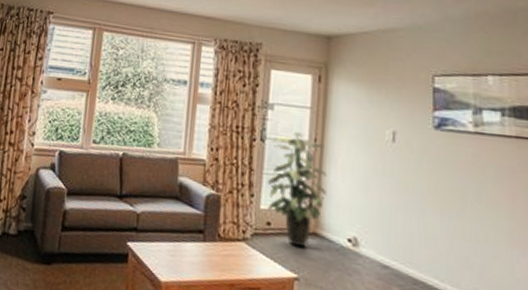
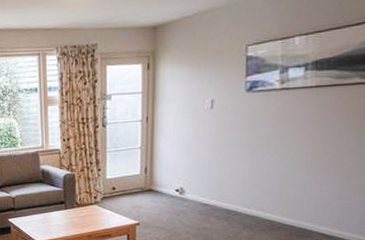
indoor plant: present [268,132,327,247] -> none [111,114,158,201]

